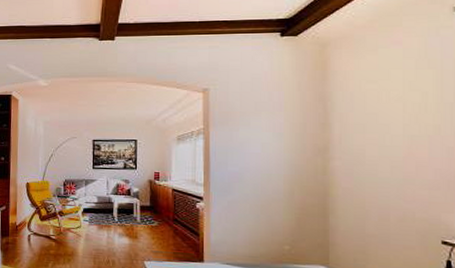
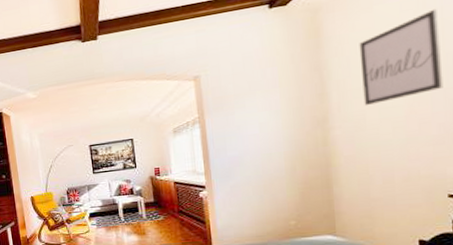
wall art: none [363,60,441,142] -> present [359,8,443,106]

